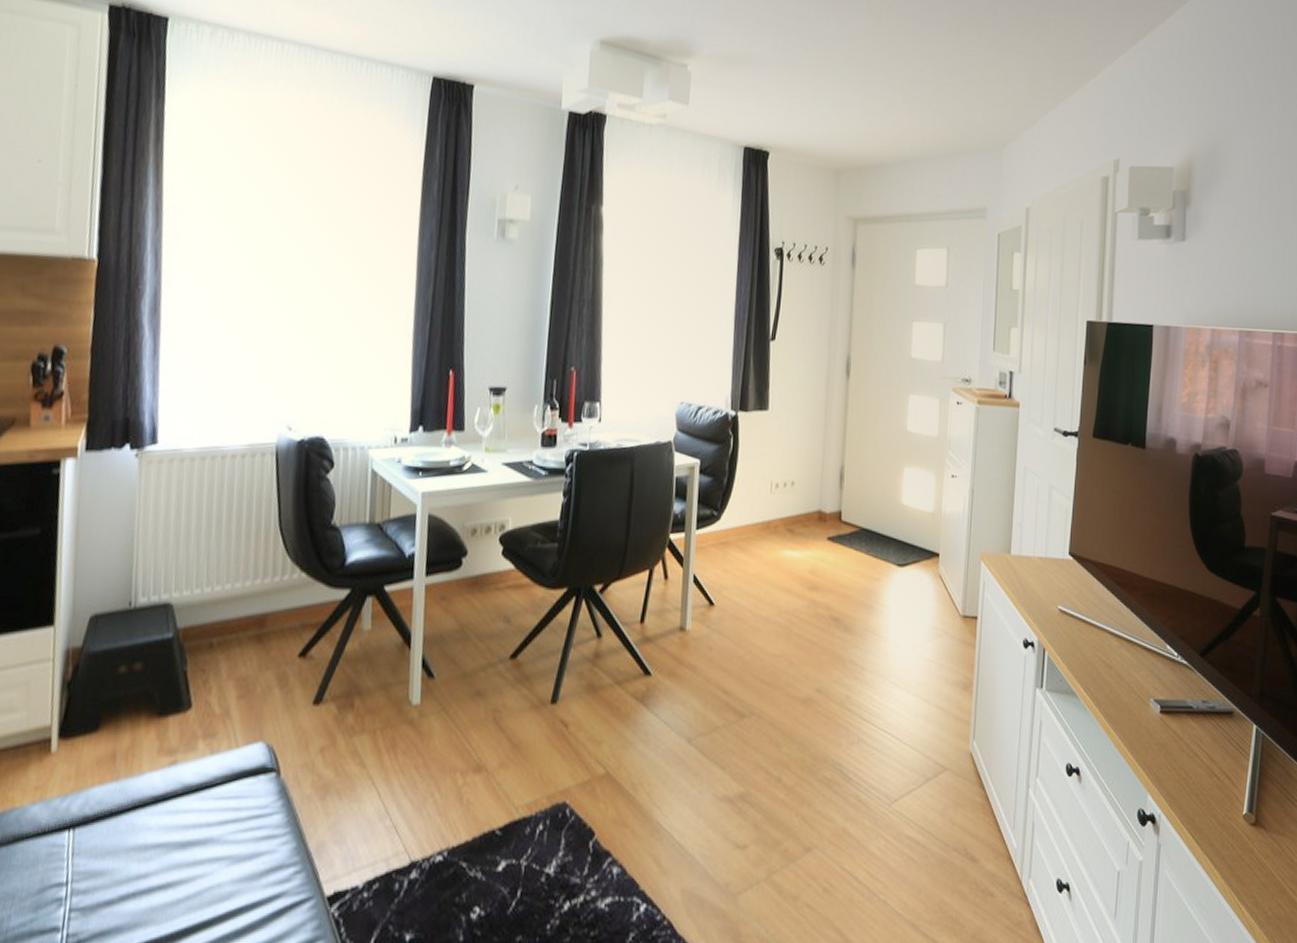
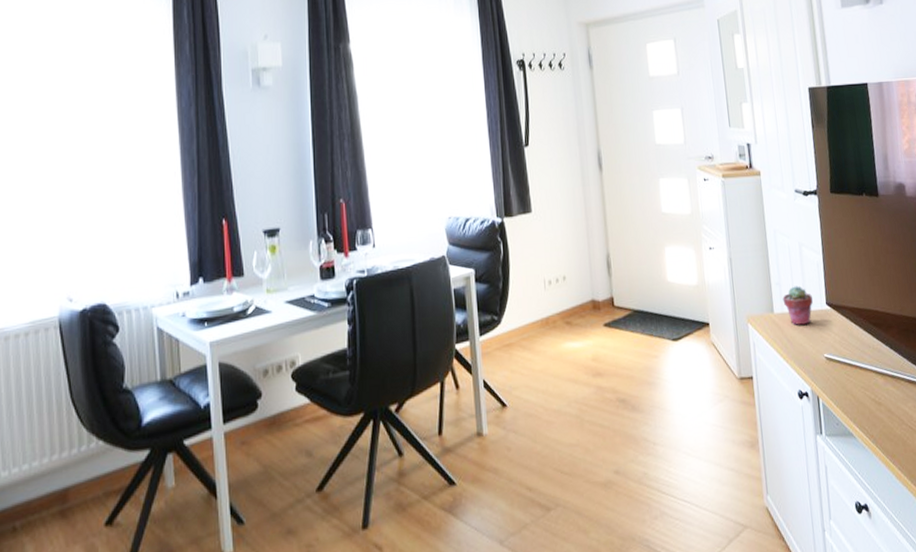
potted succulent: none [1022,529,1055,572] -> present [782,285,813,325]

